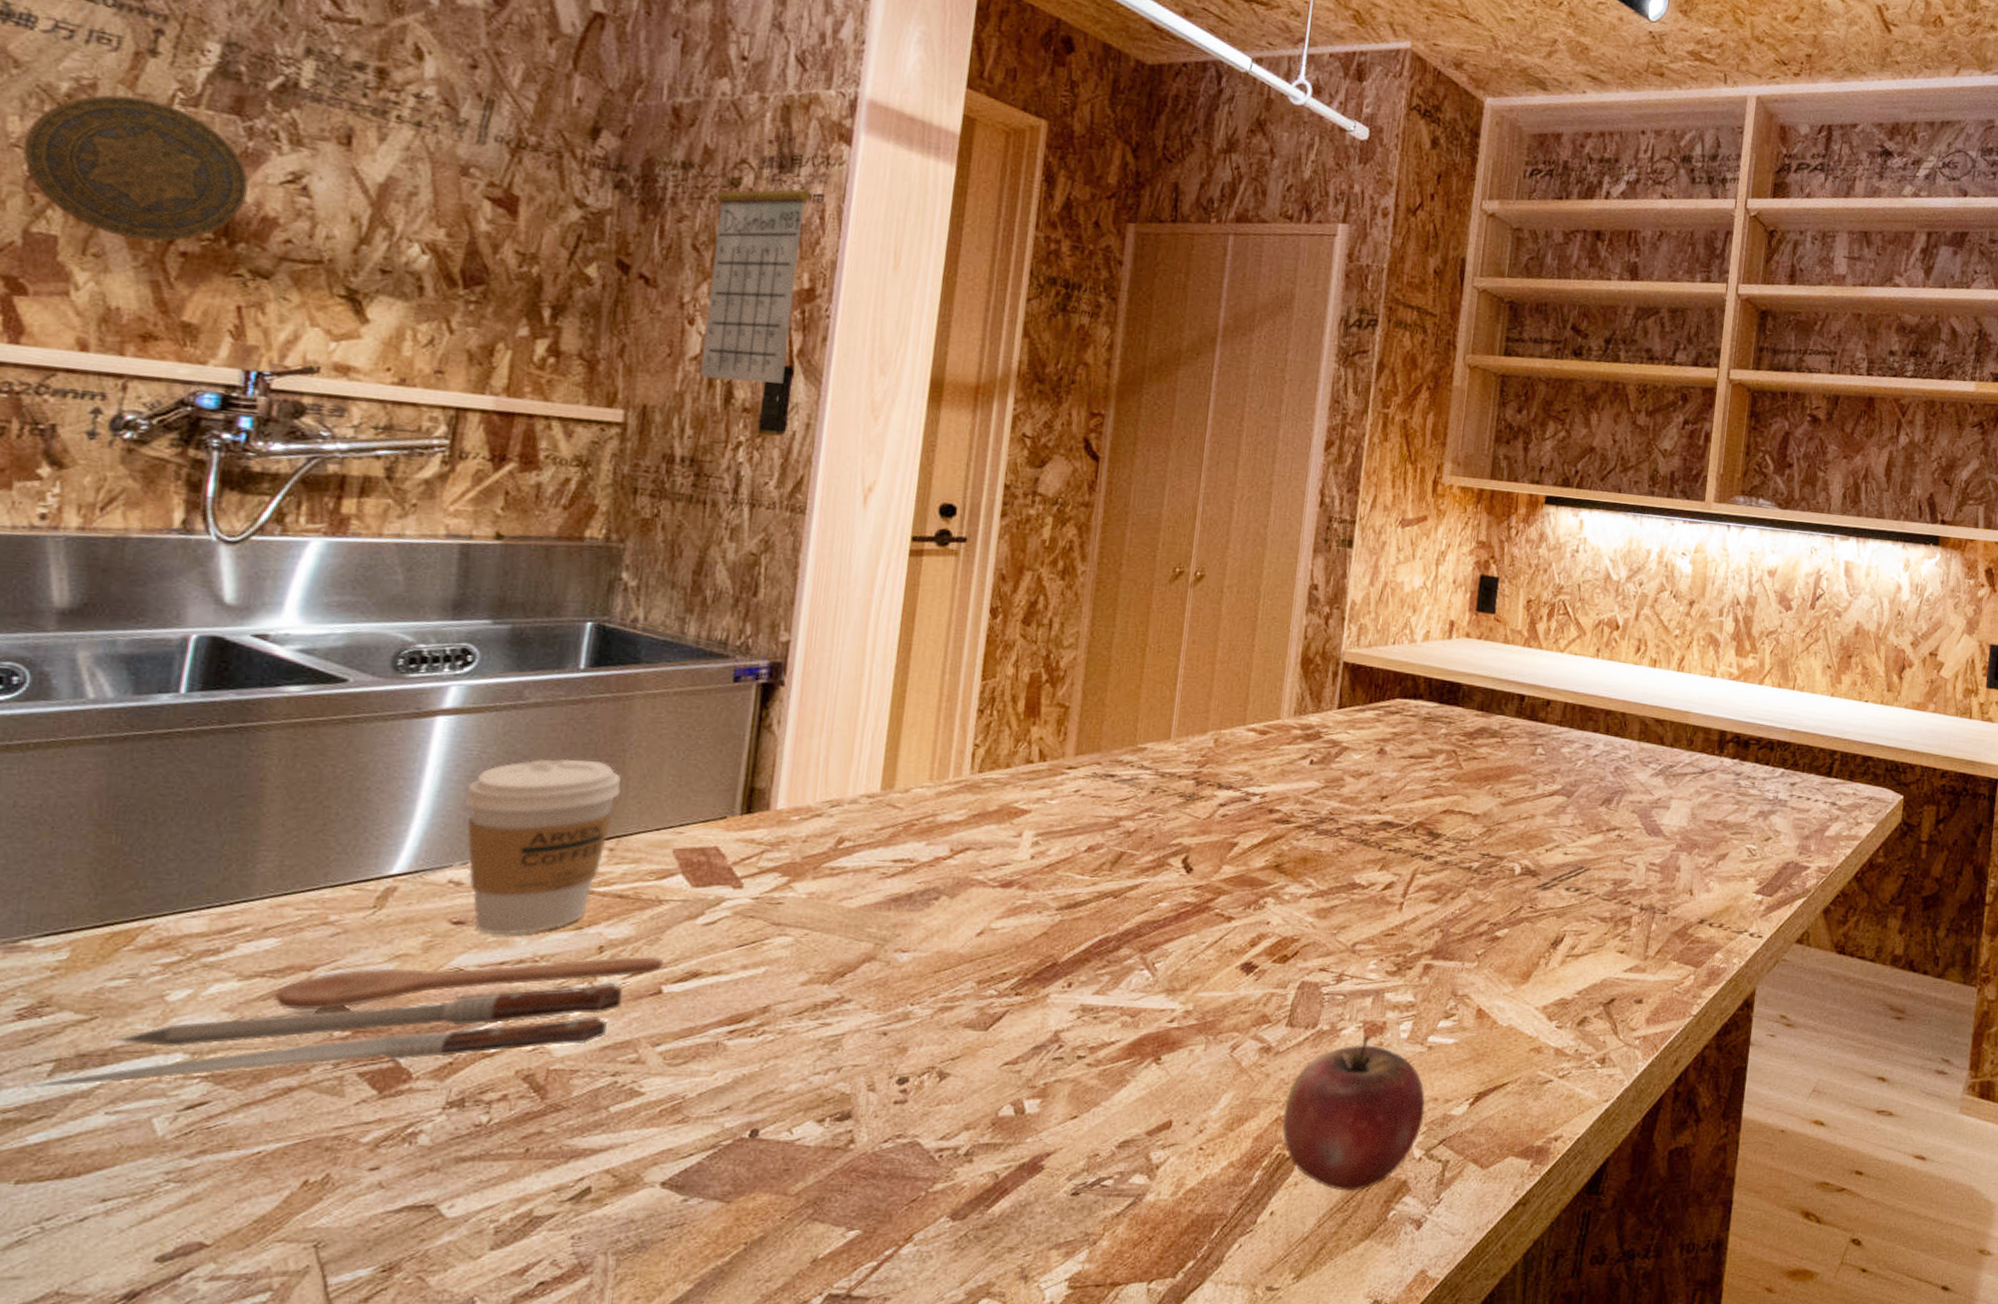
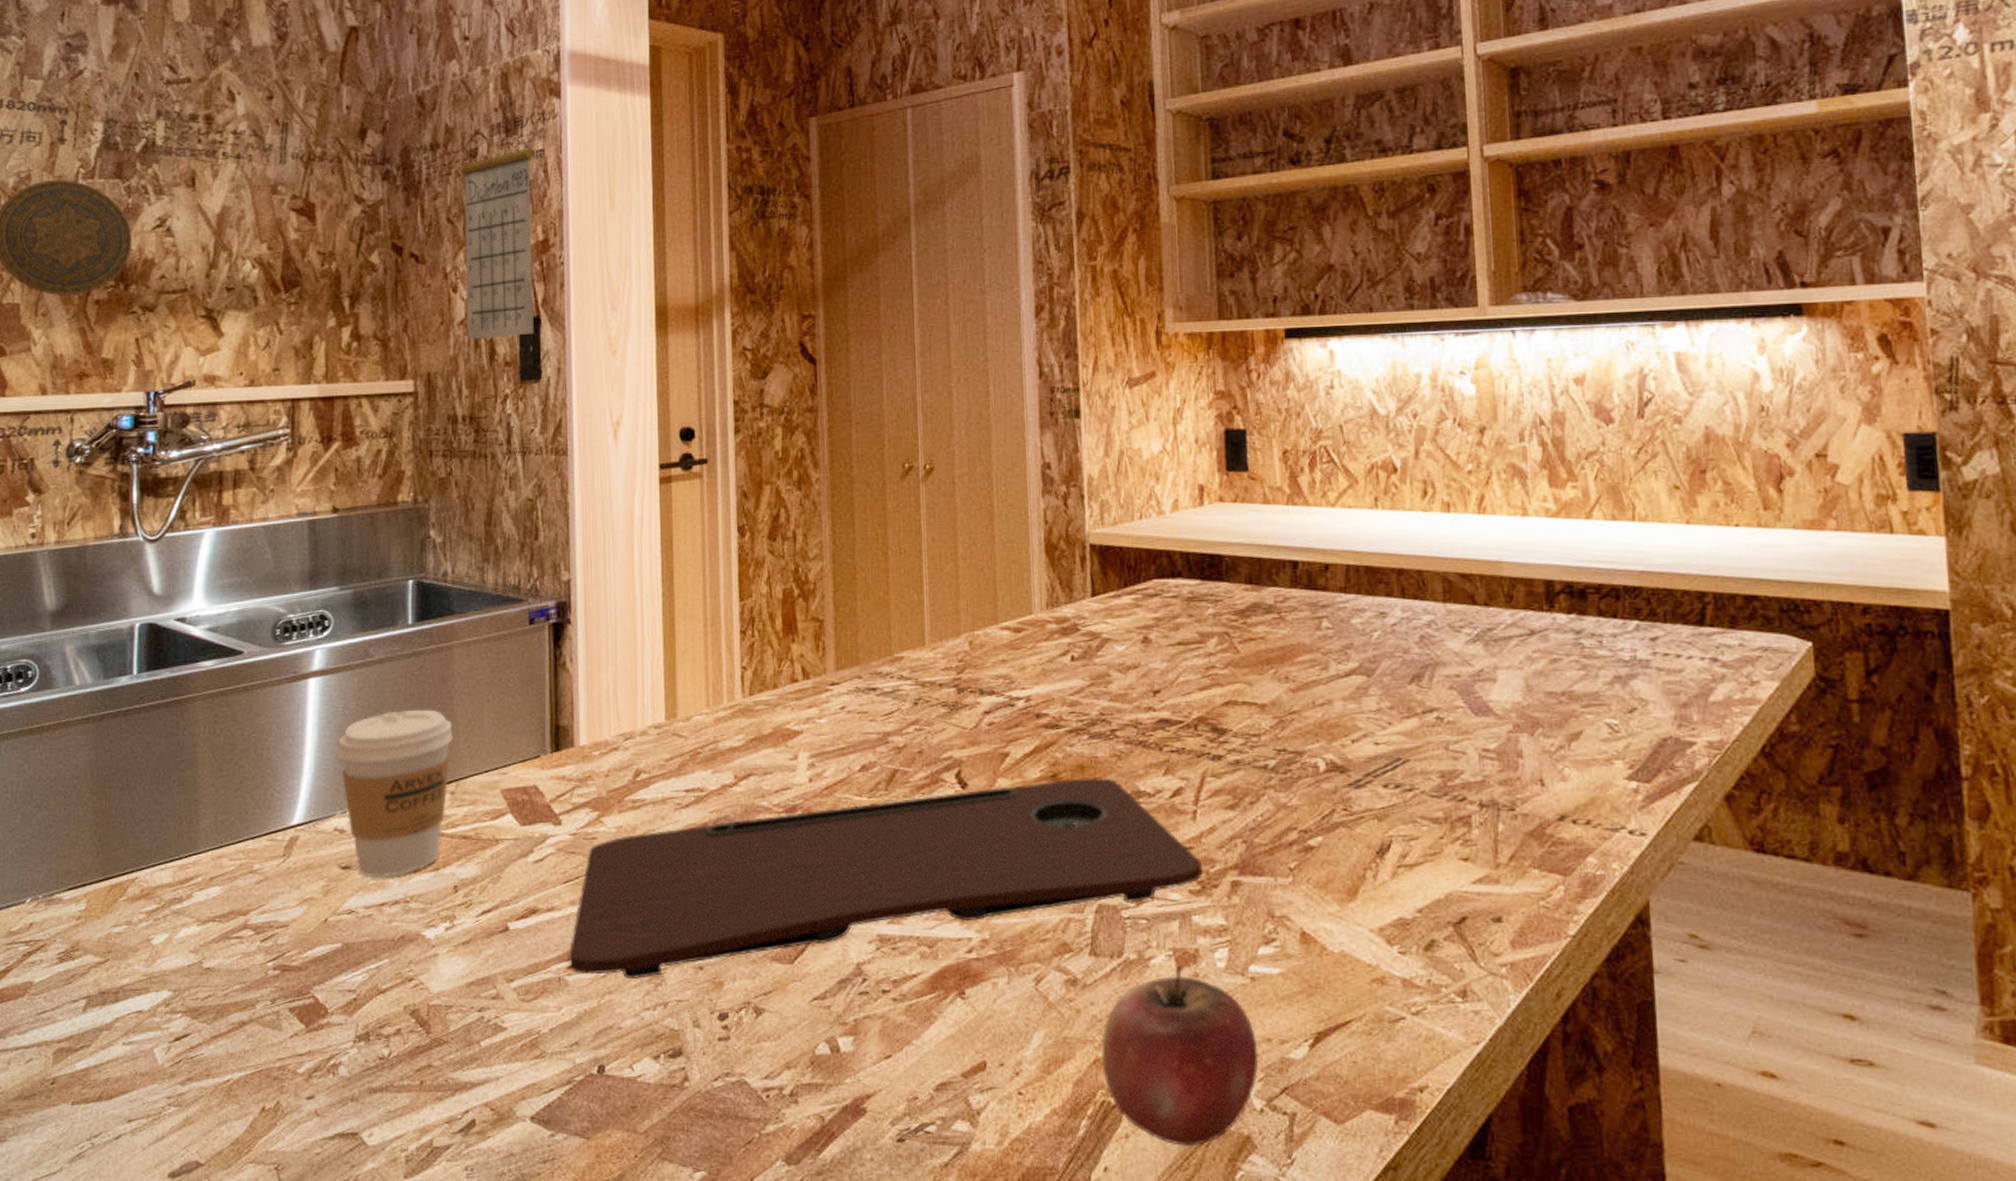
spoon: present [19,956,663,1088] -> none [66,894,506,1022]
cutting board: none [730,869,1401,1045] -> present [569,778,1202,980]

